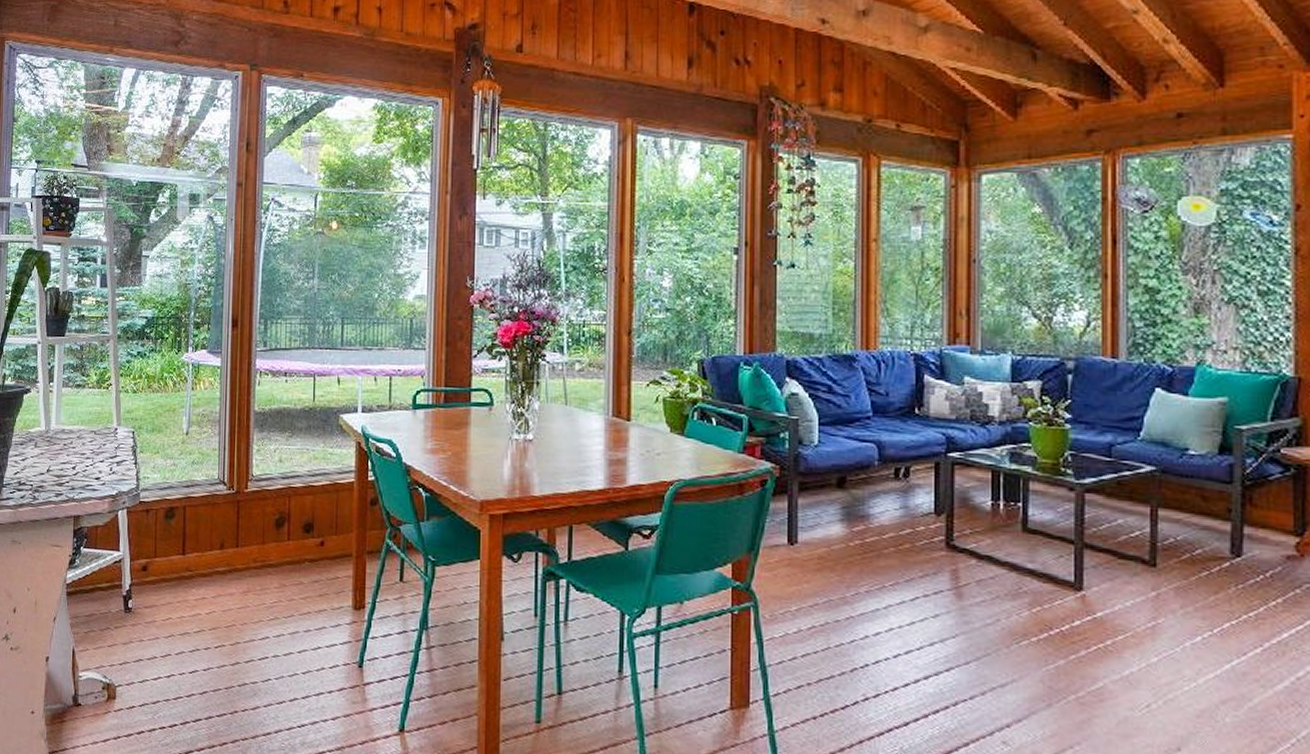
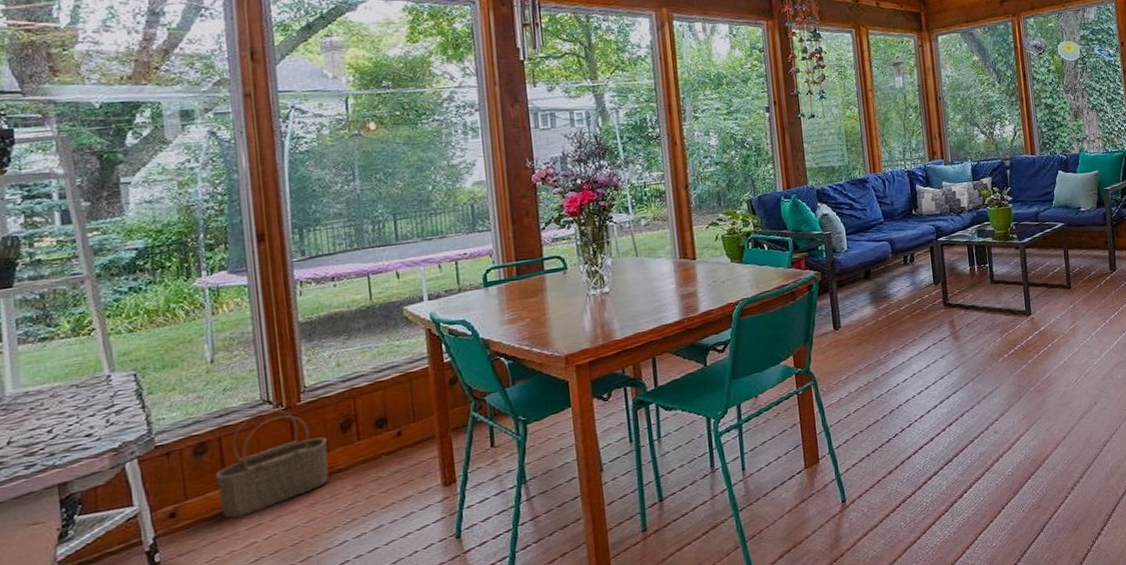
wicker basket: none [178,490,264,586] -> present [215,409,329,519]

